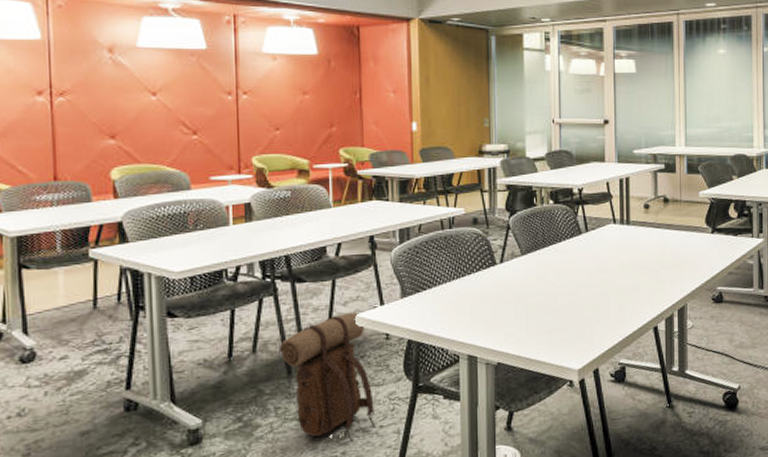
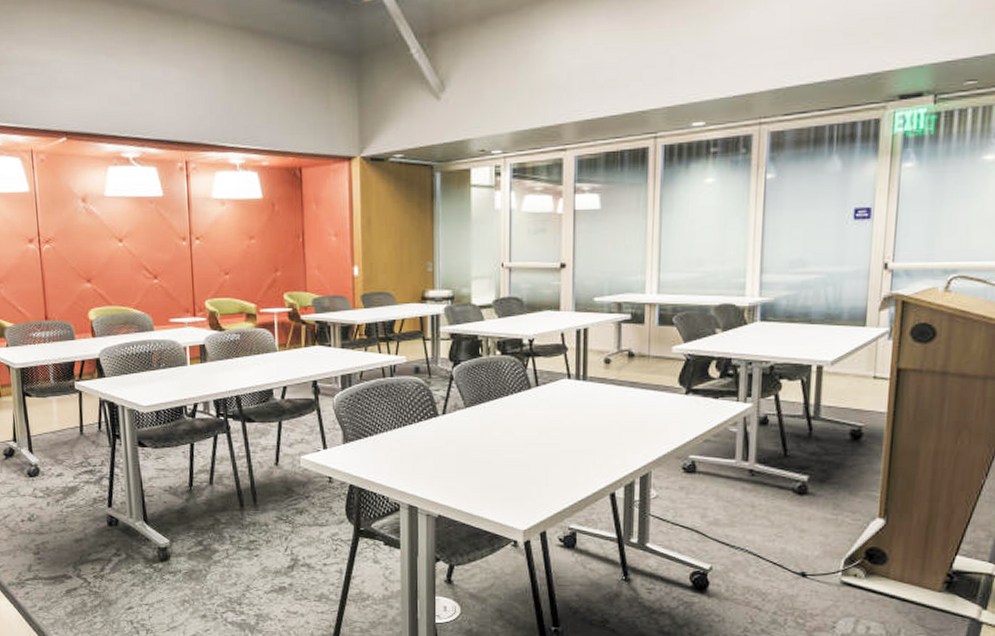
backpack: present [278,312,376,442] -> none [232,454,320,576]

